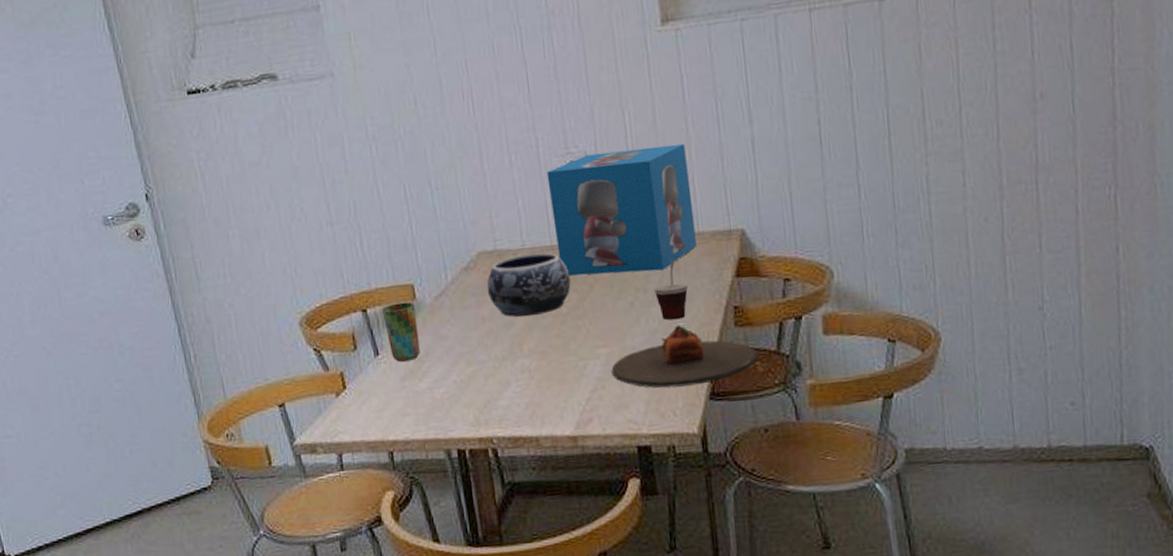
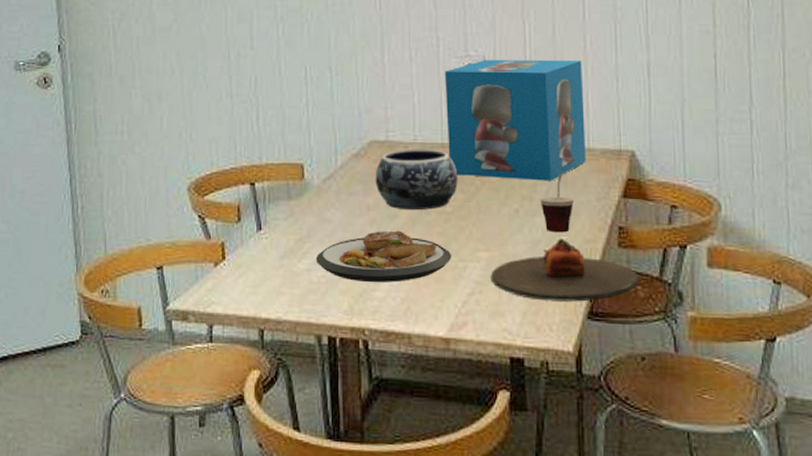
cup: present [381,302,420,362] -> none [269,181,302,240]
plate: none [437,338,572,393] -> present [316,230,452,282]

